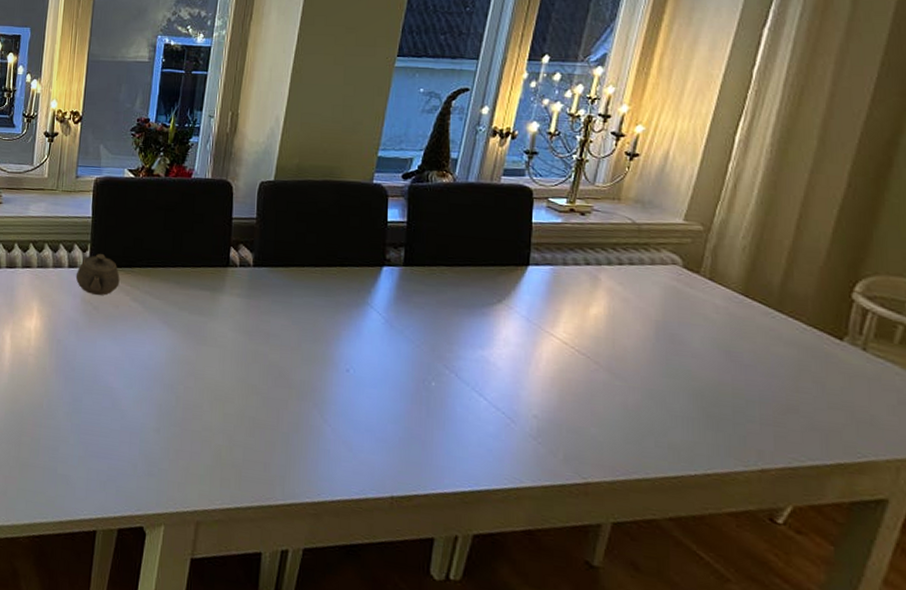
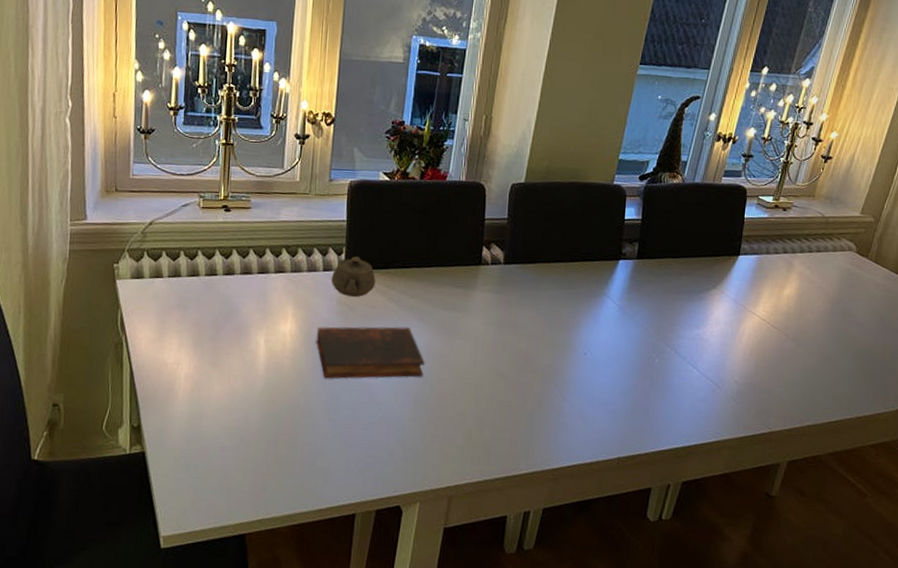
book: none [60,324,171,384] -> present [316,326,426,379]

